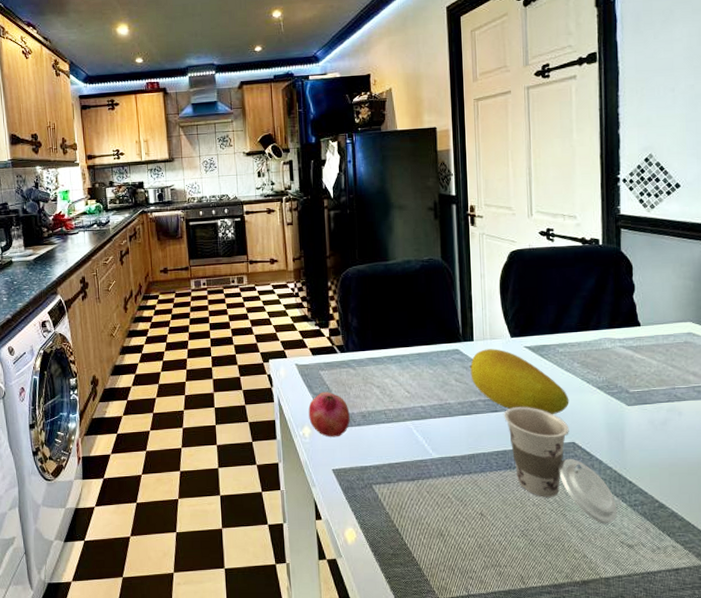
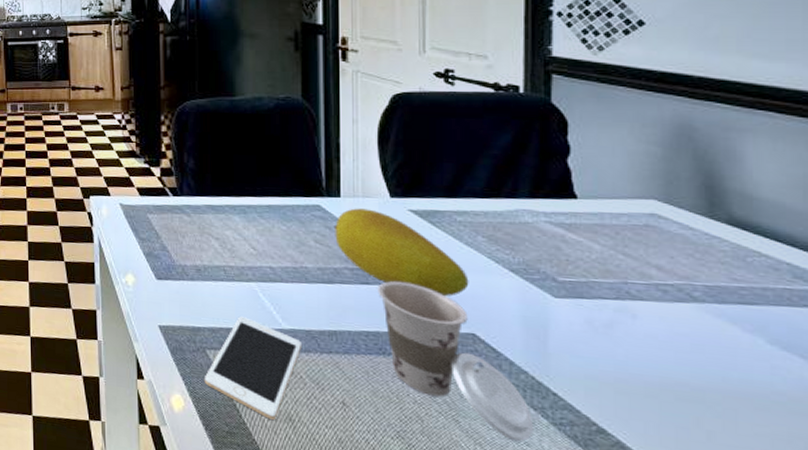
fruit: present [308,392,350,438] -> none [133,237,182,290]
cell phone: none [371,452,449,537] -> present [204,317,303,420]

